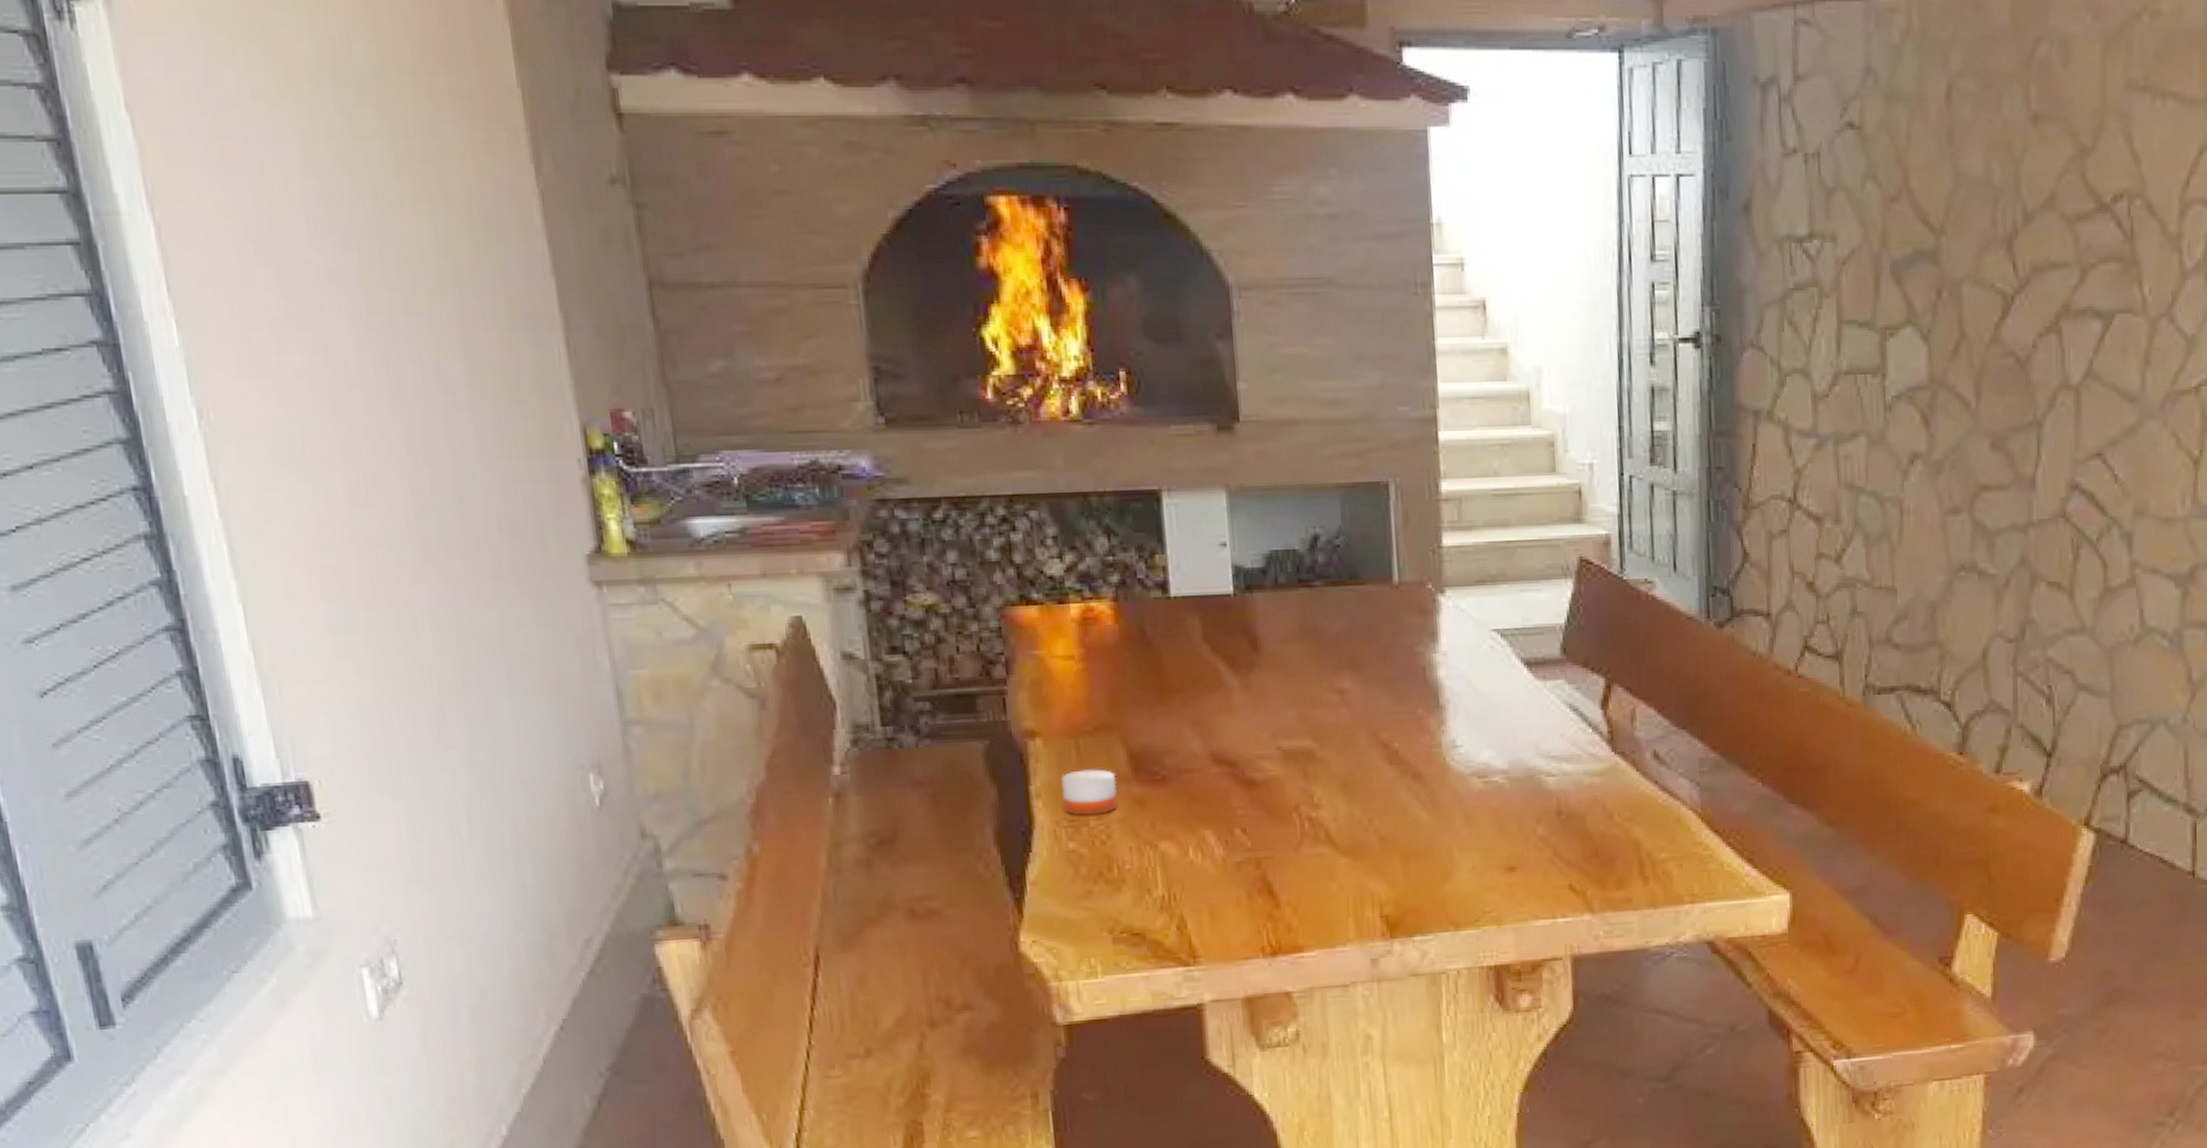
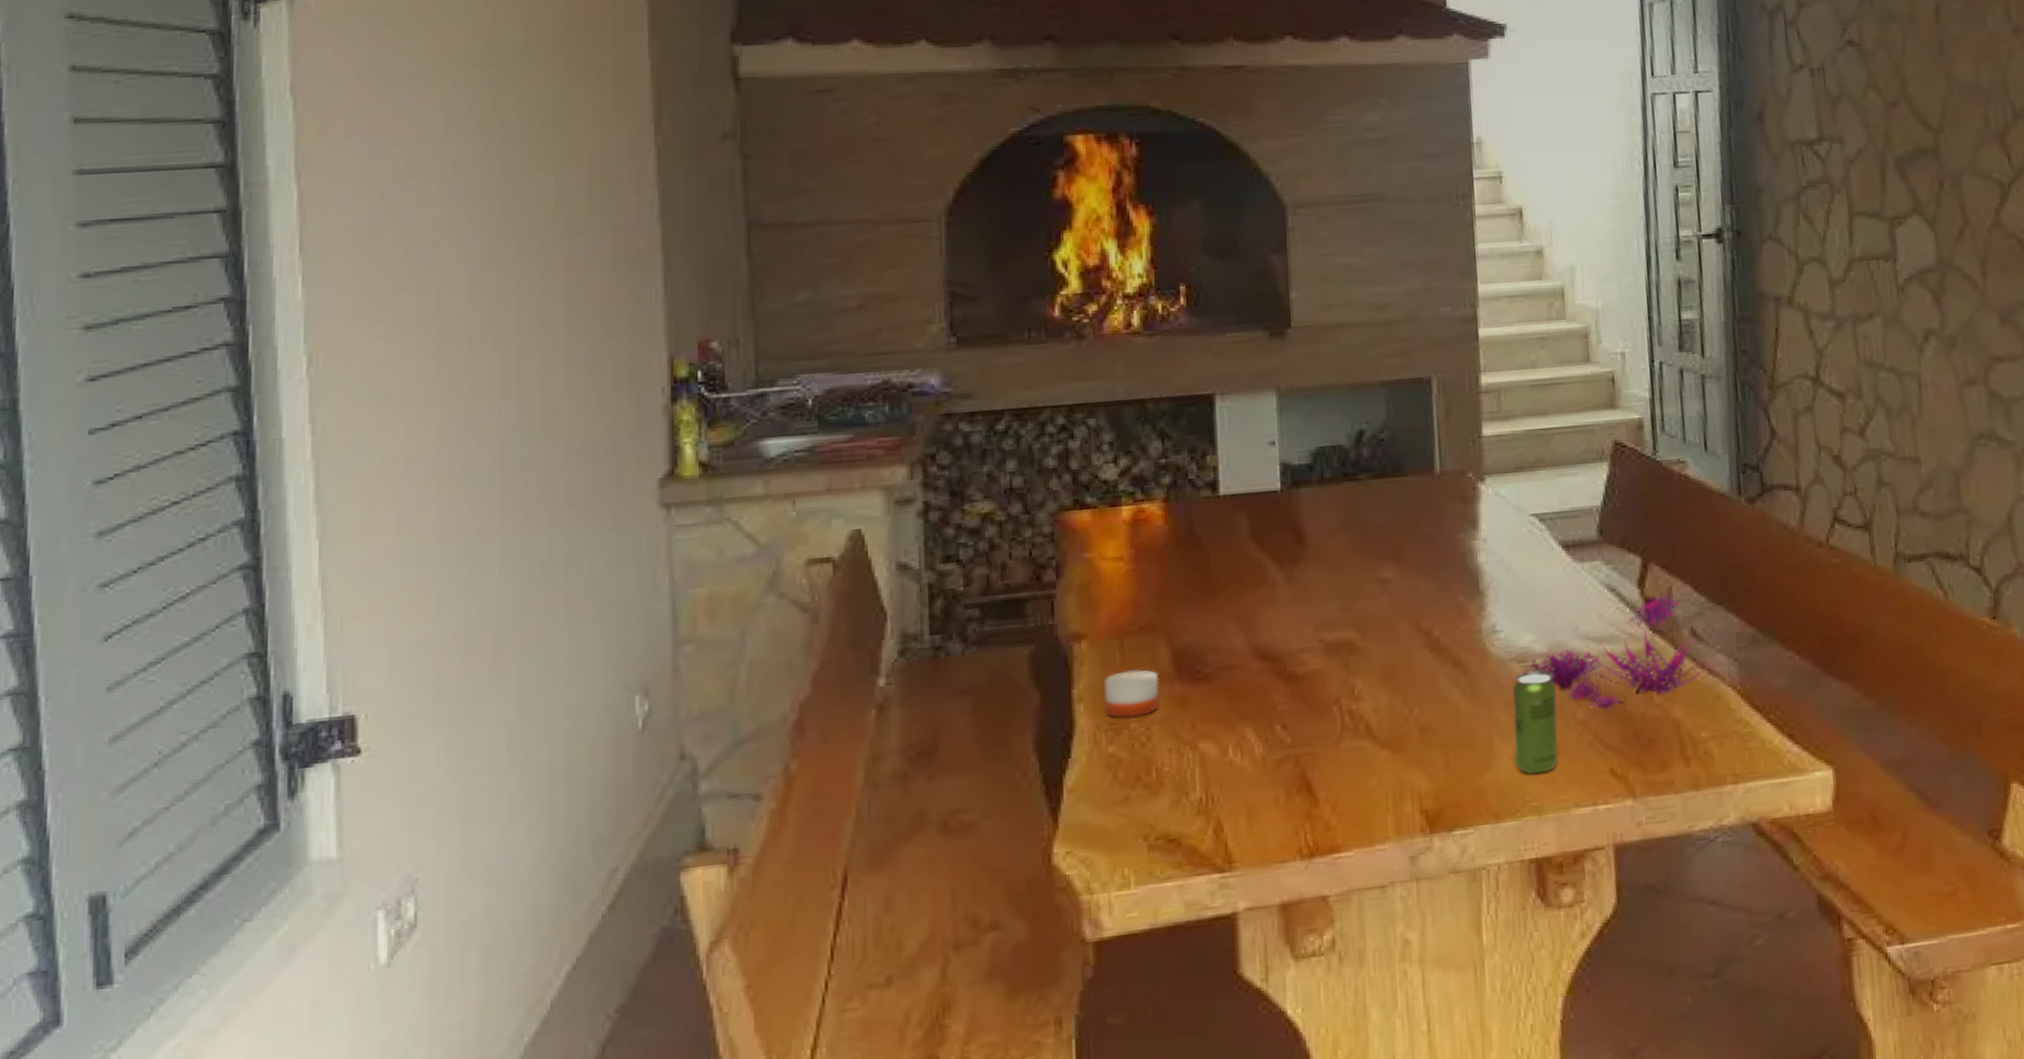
beverage can: none [1472,786,1518,887] -> present [1512,671,1559,774]
flower: none [1482,716,1673,827] -> present [1522,594,1712,710]

